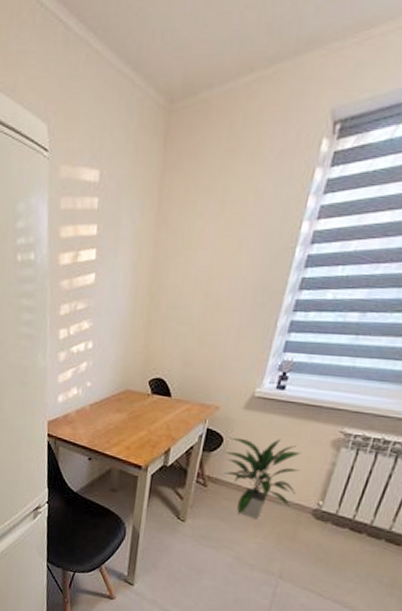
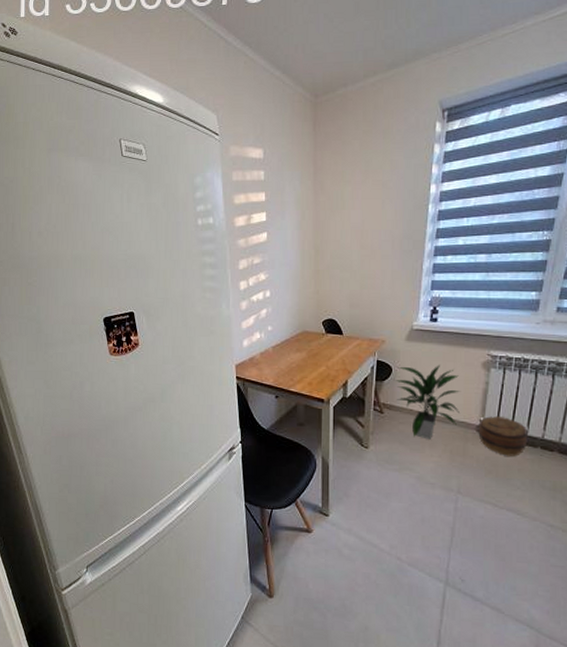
basket: none [313,501,373,547] -> present [478,416,528,456]

